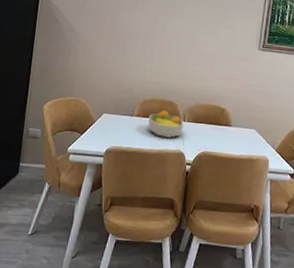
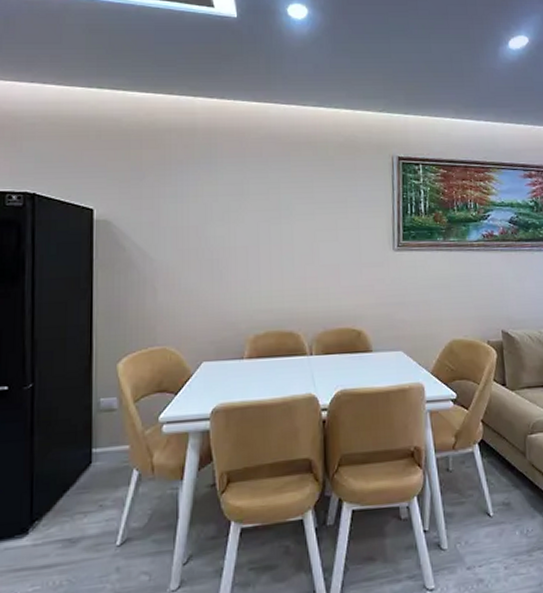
fruit bowl: present [148,110,184,138] -> none [264,344,312,381]

